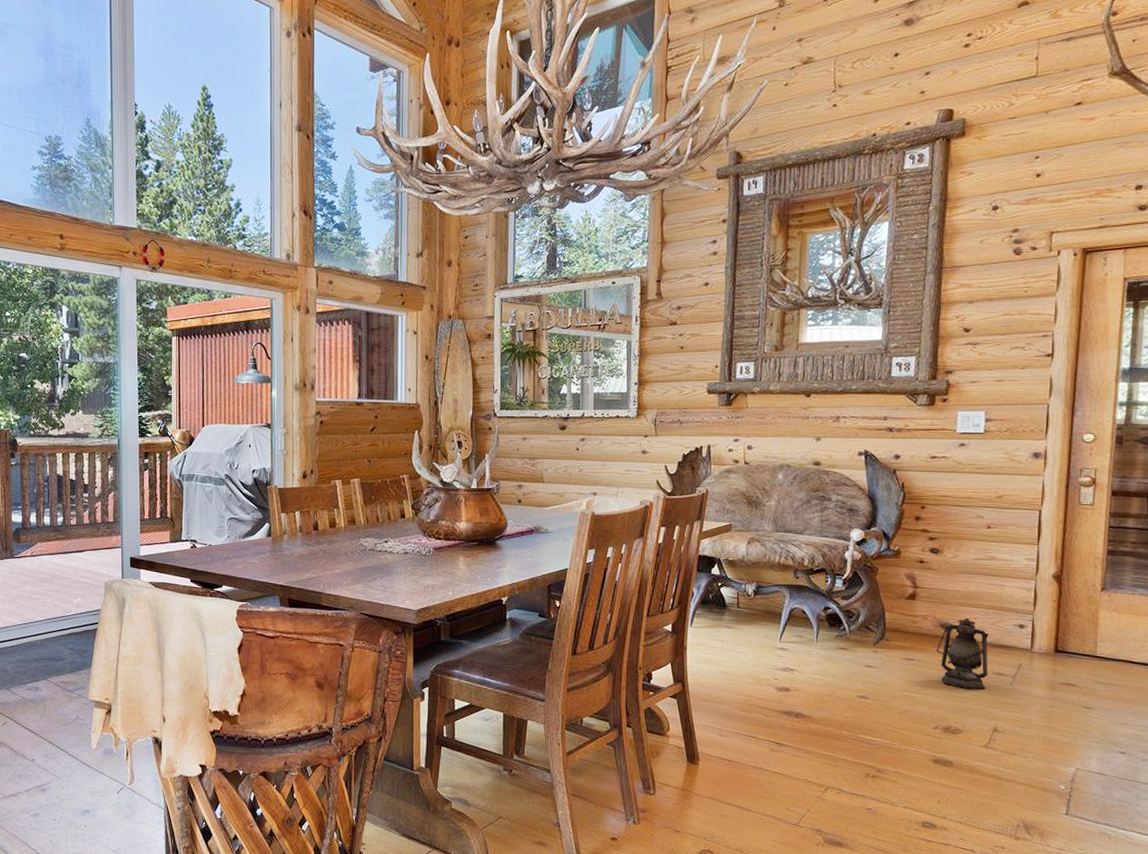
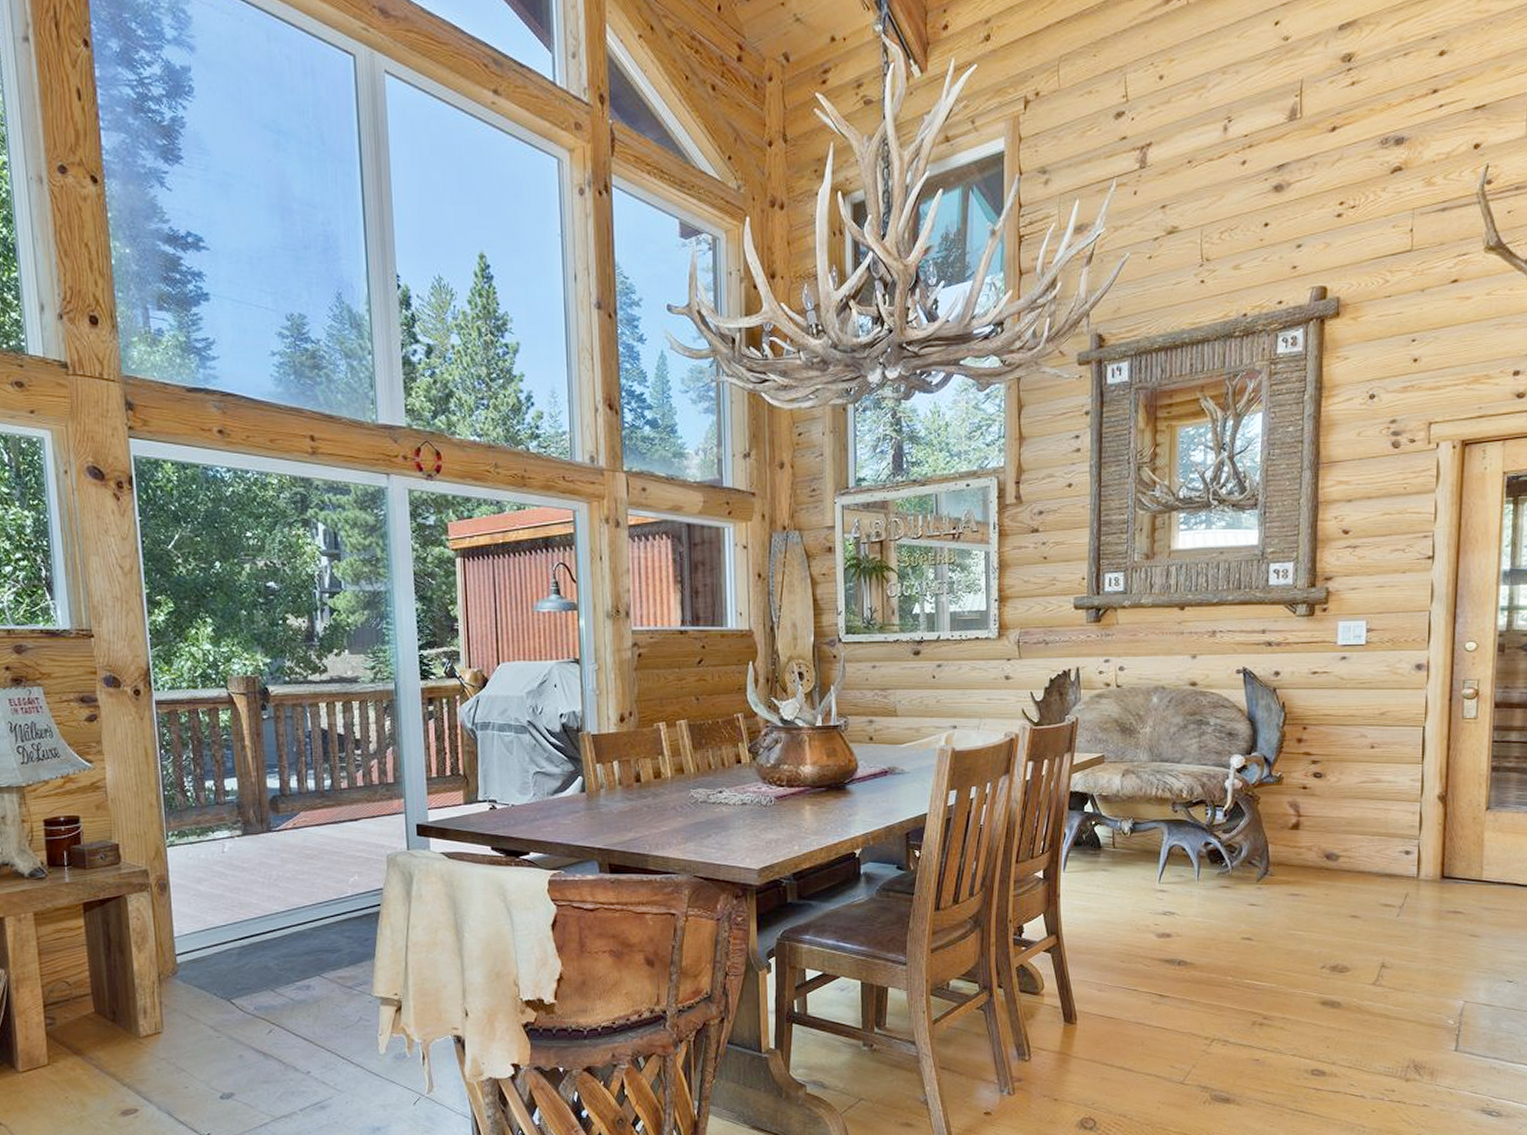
lantern: present [936,617,989,690] -> none [1321,846,1375,924]

